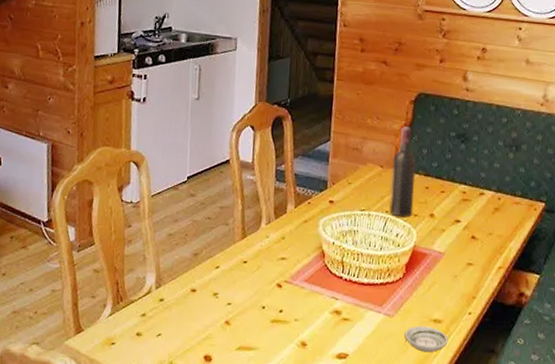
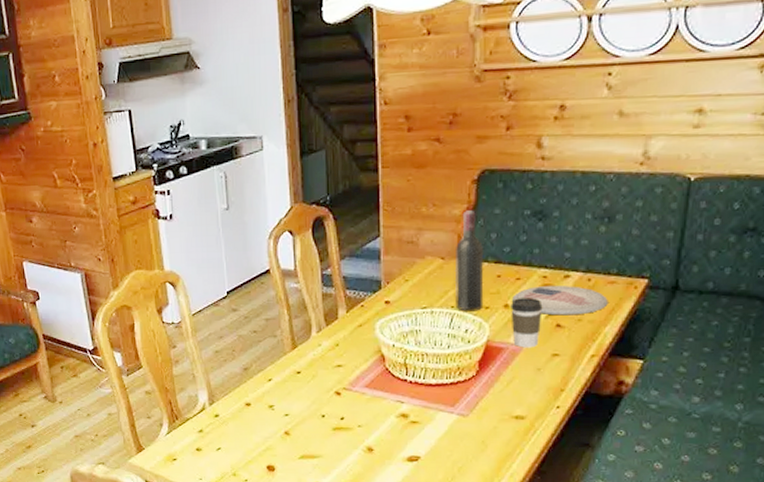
saucer: present [404,325,449,353] -> none [482,424,534,450]
coffee cup: none [435,209,461,256] -> present [511,298,543,348]
plate: none [437,200,514,230] -> present [512,286,608,316]

